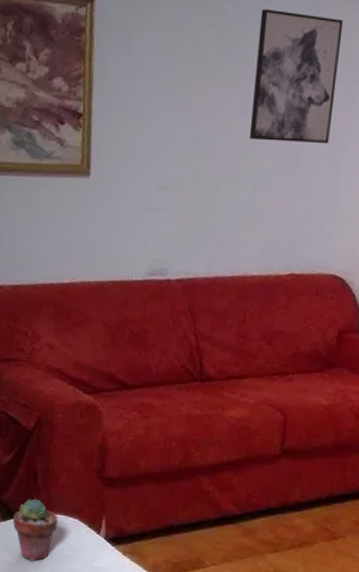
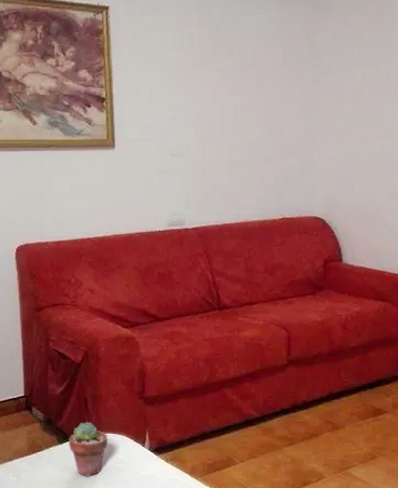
wall art: present [249,9,344,144] -> none [241,13,305,116]

